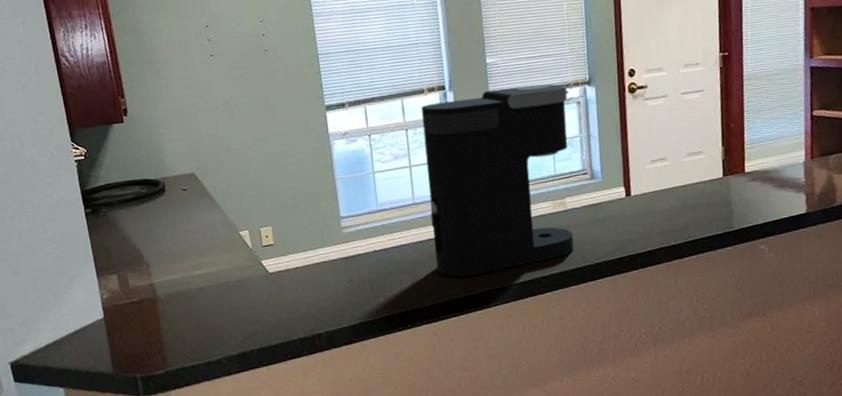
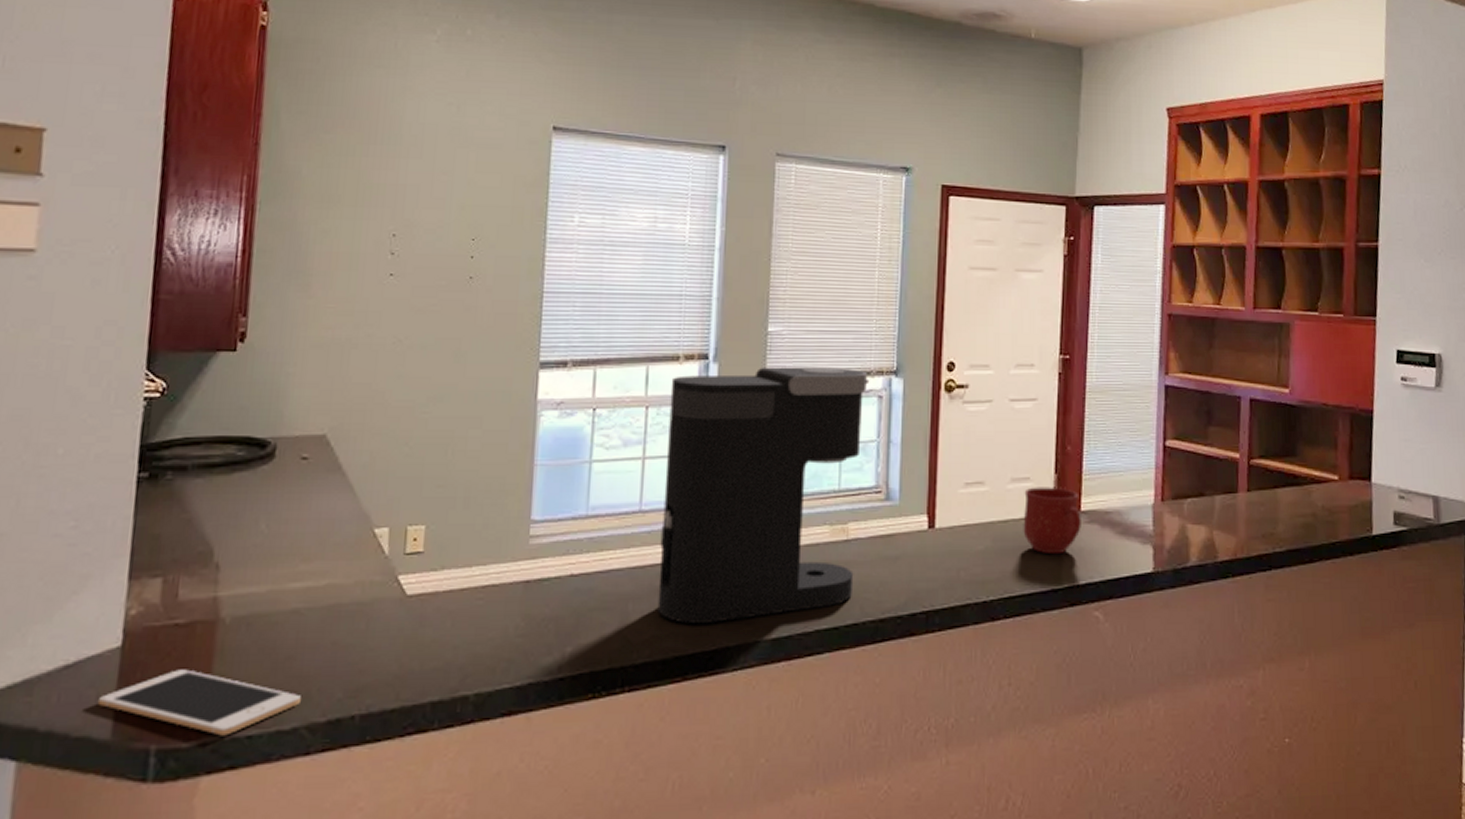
cell phone: none [99,328,218,367] -> present [97,669,301,736]
mug: none [698,156,746,207] -> present [1023,487,1081,555]

